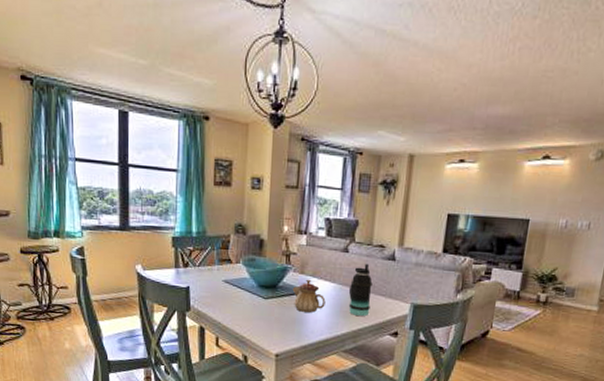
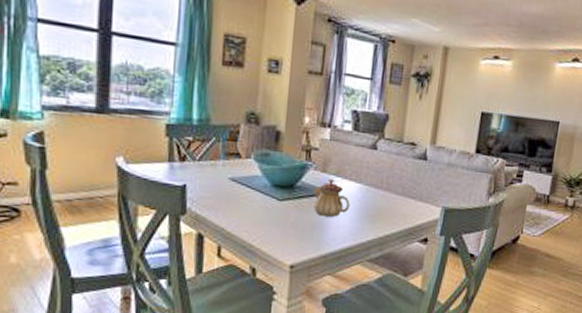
bottle: present [348,263,373,316] -> none [375,162,402,221]

